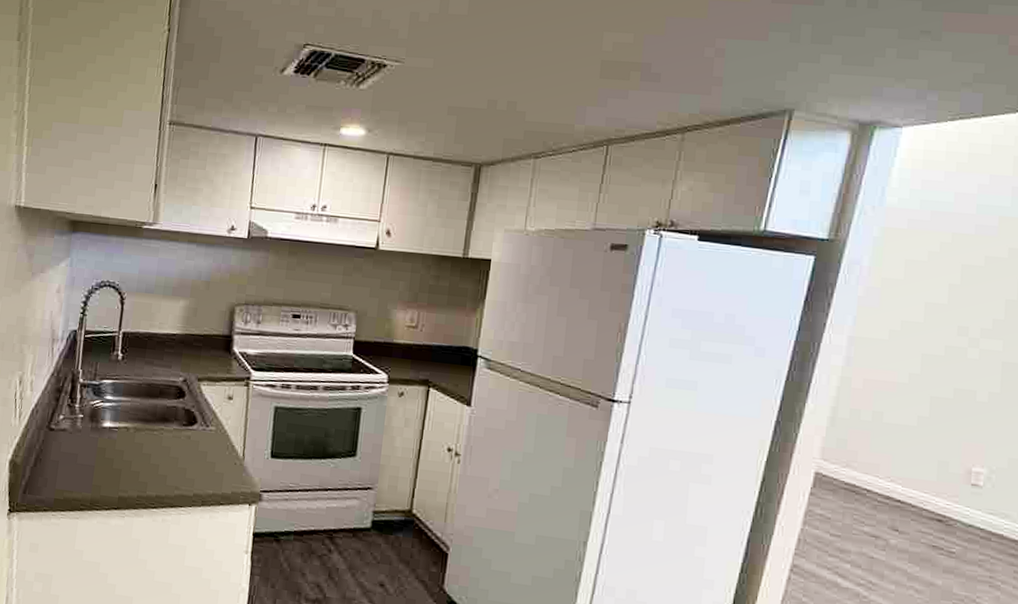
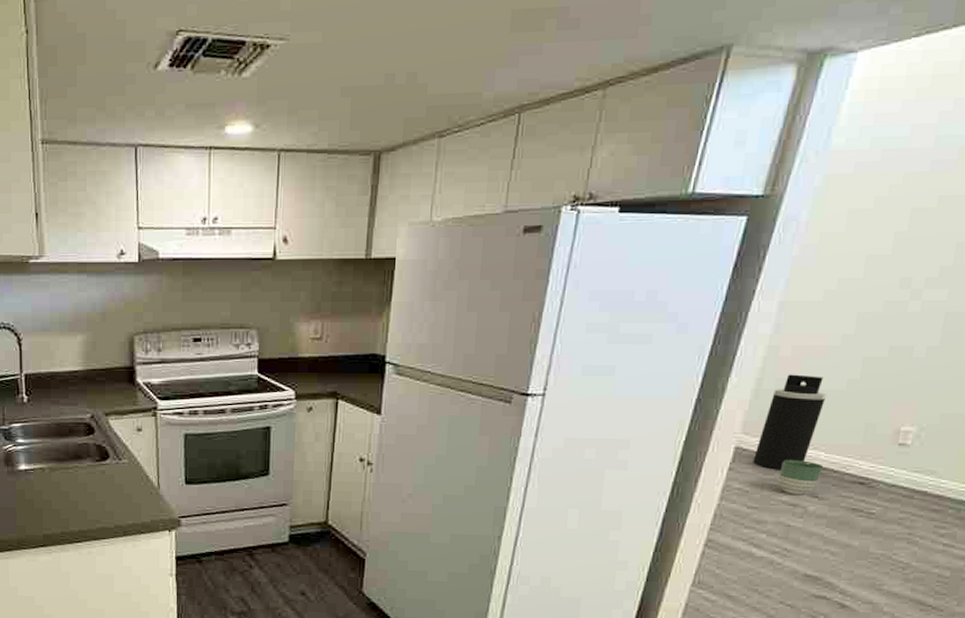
trash can: none [833,405,900,500] -> present [753,374,827,470]
planter: none [858,489,902,527] -> present [778,459,824,495]

